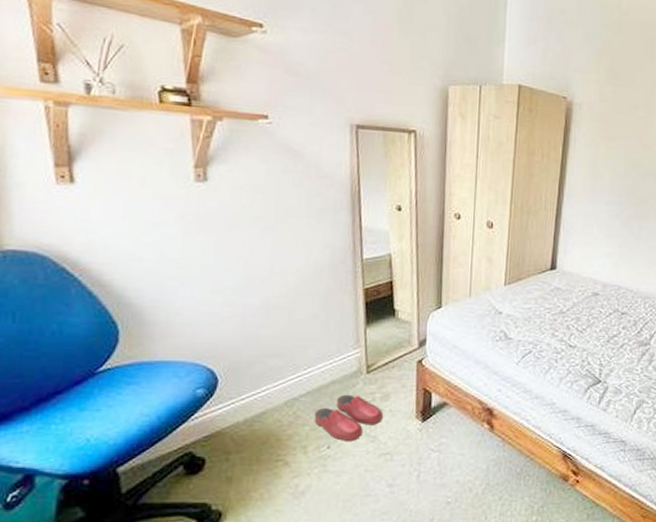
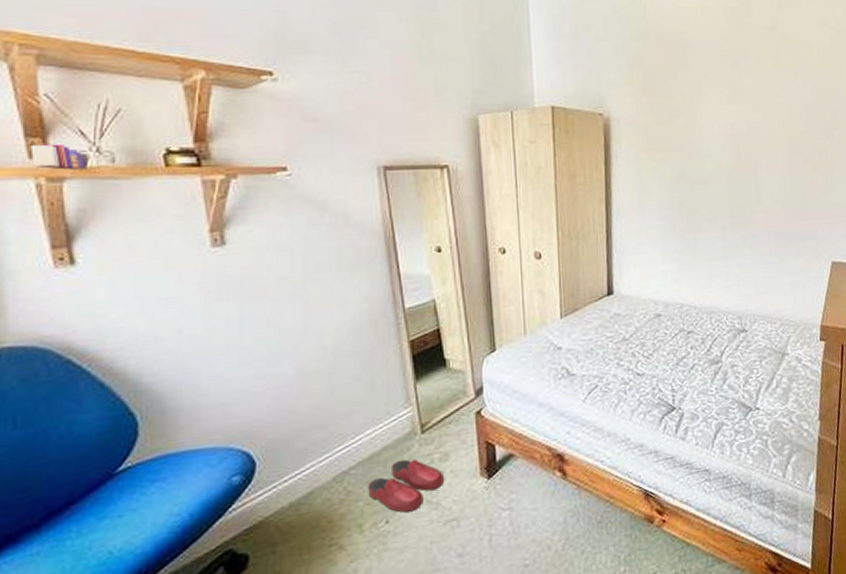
books: none [42,69,91,97] -> present [30,144,87,170]

